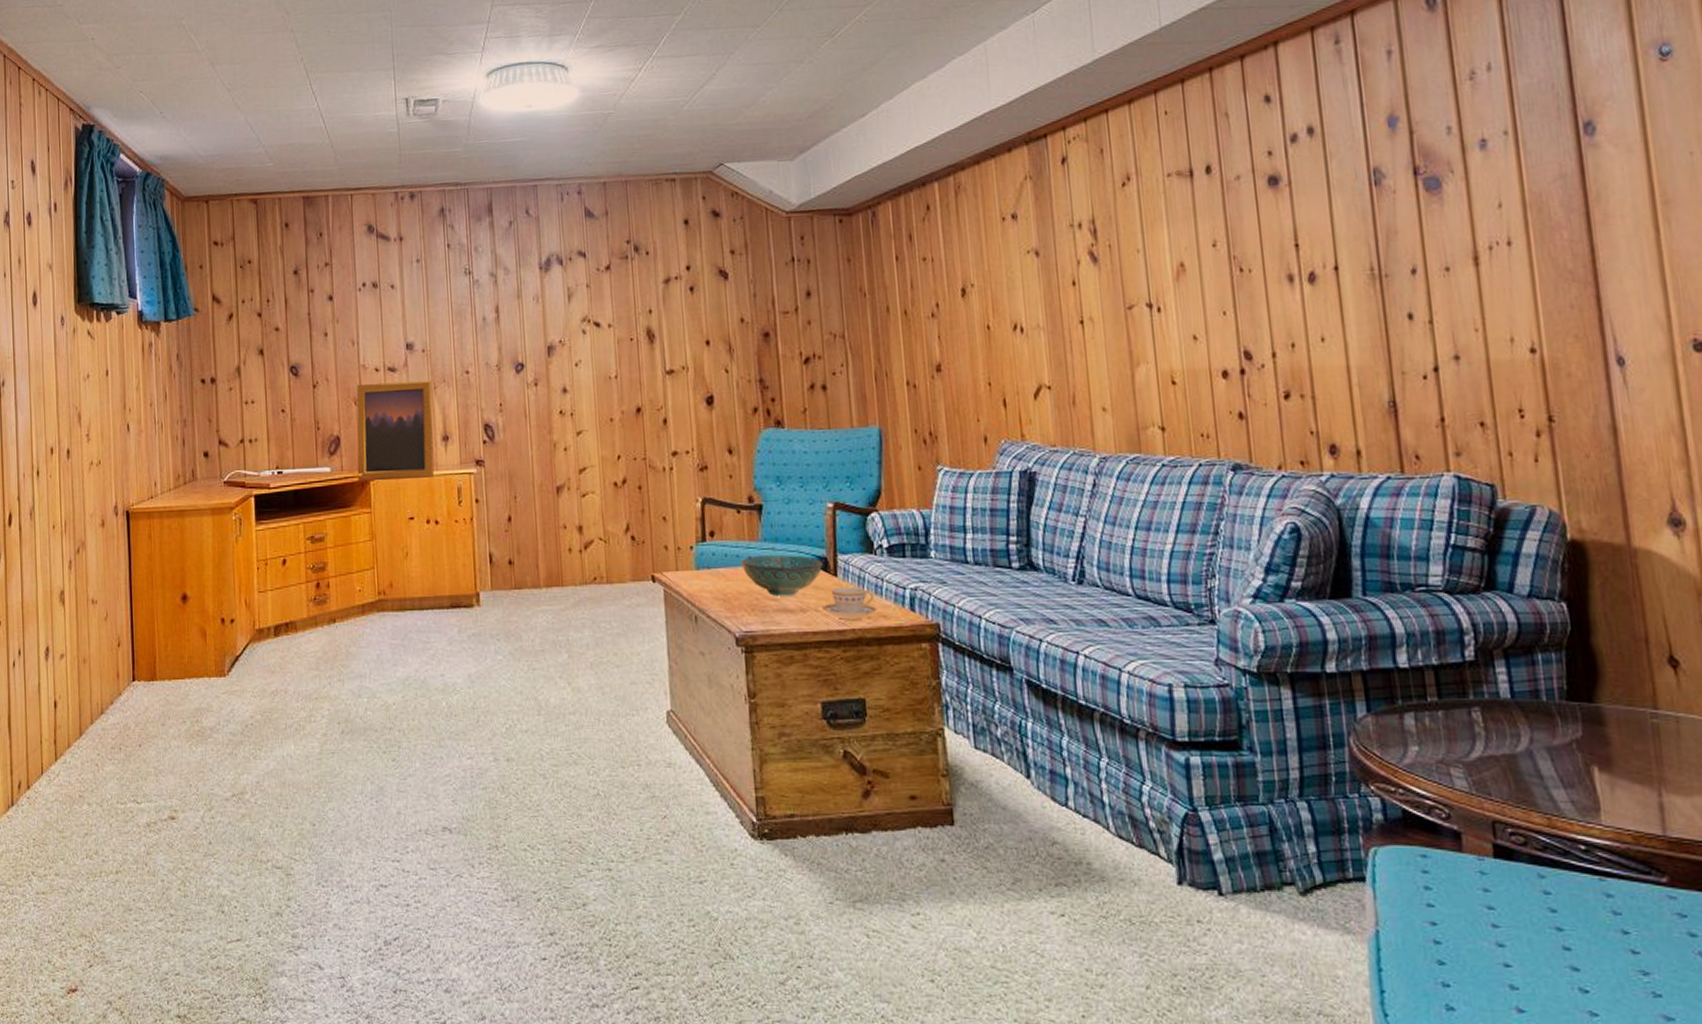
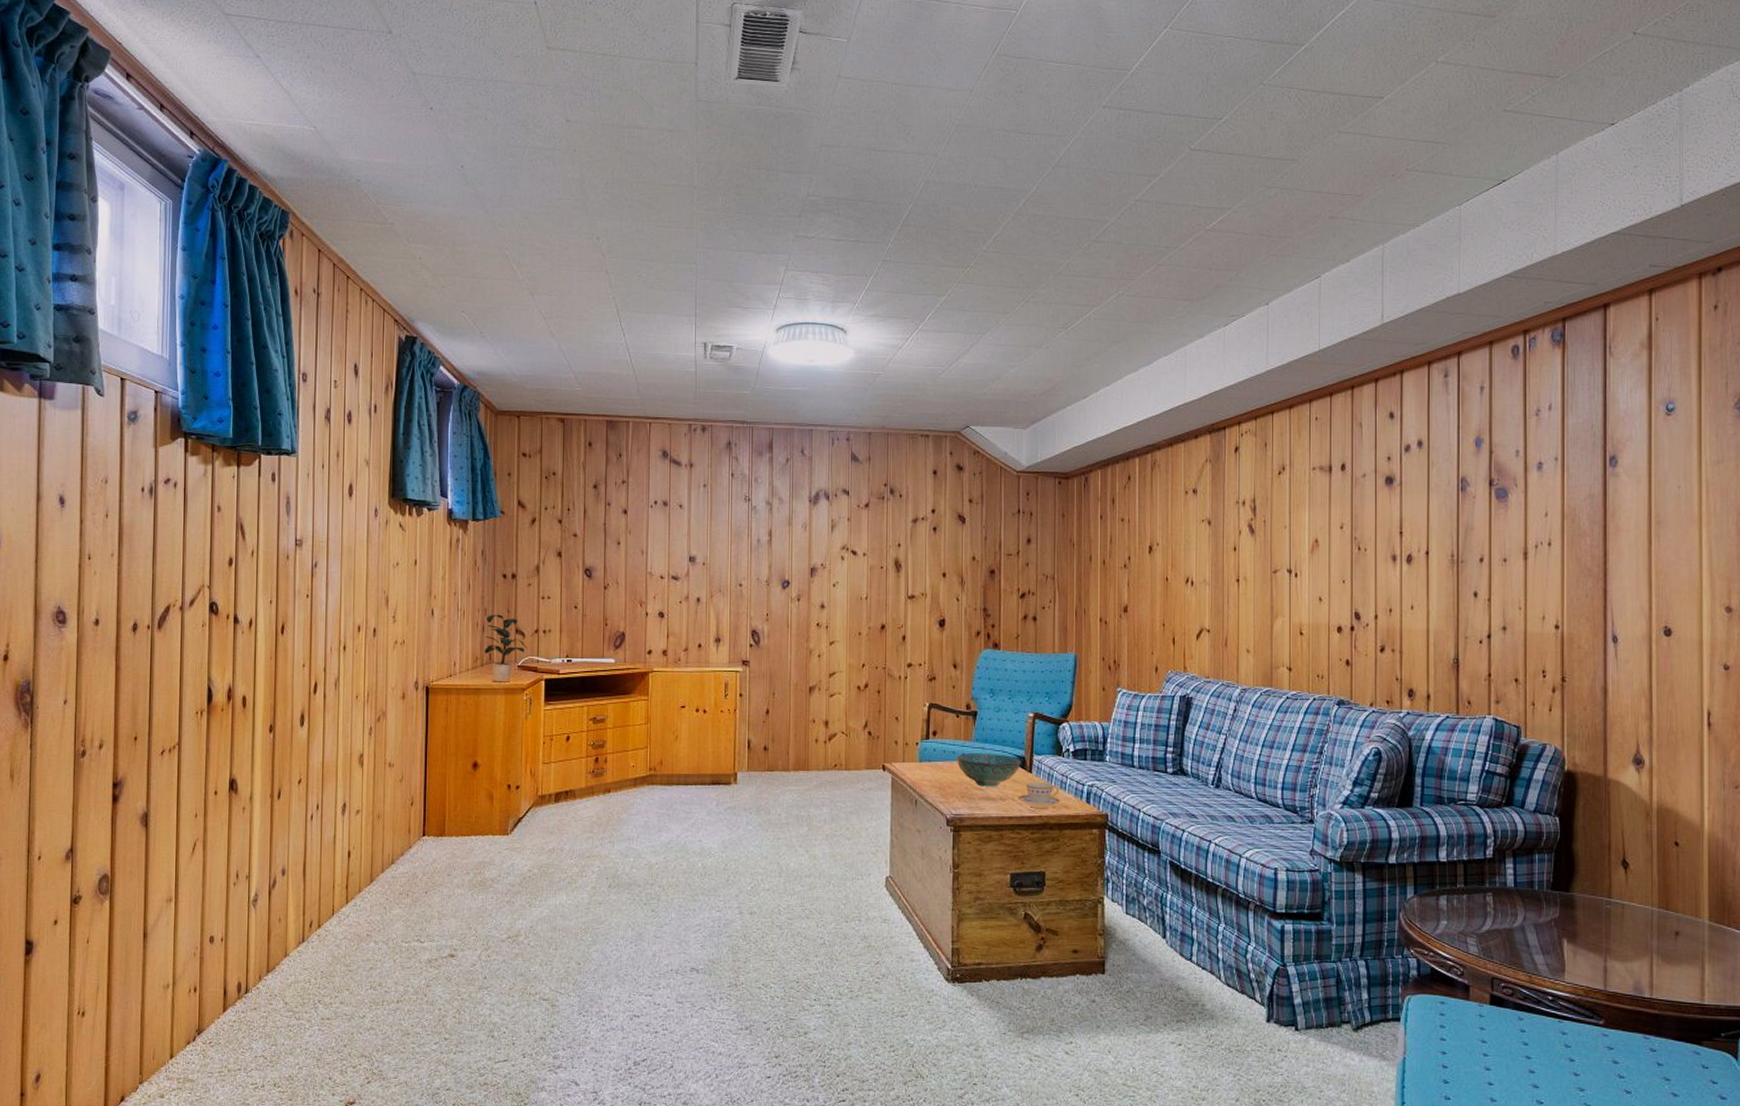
potted plant: none [186,424,232,502] -> present [485,614,527,682]
picture frame: present [356,381,434,481] -> none [638,588,709,674]

